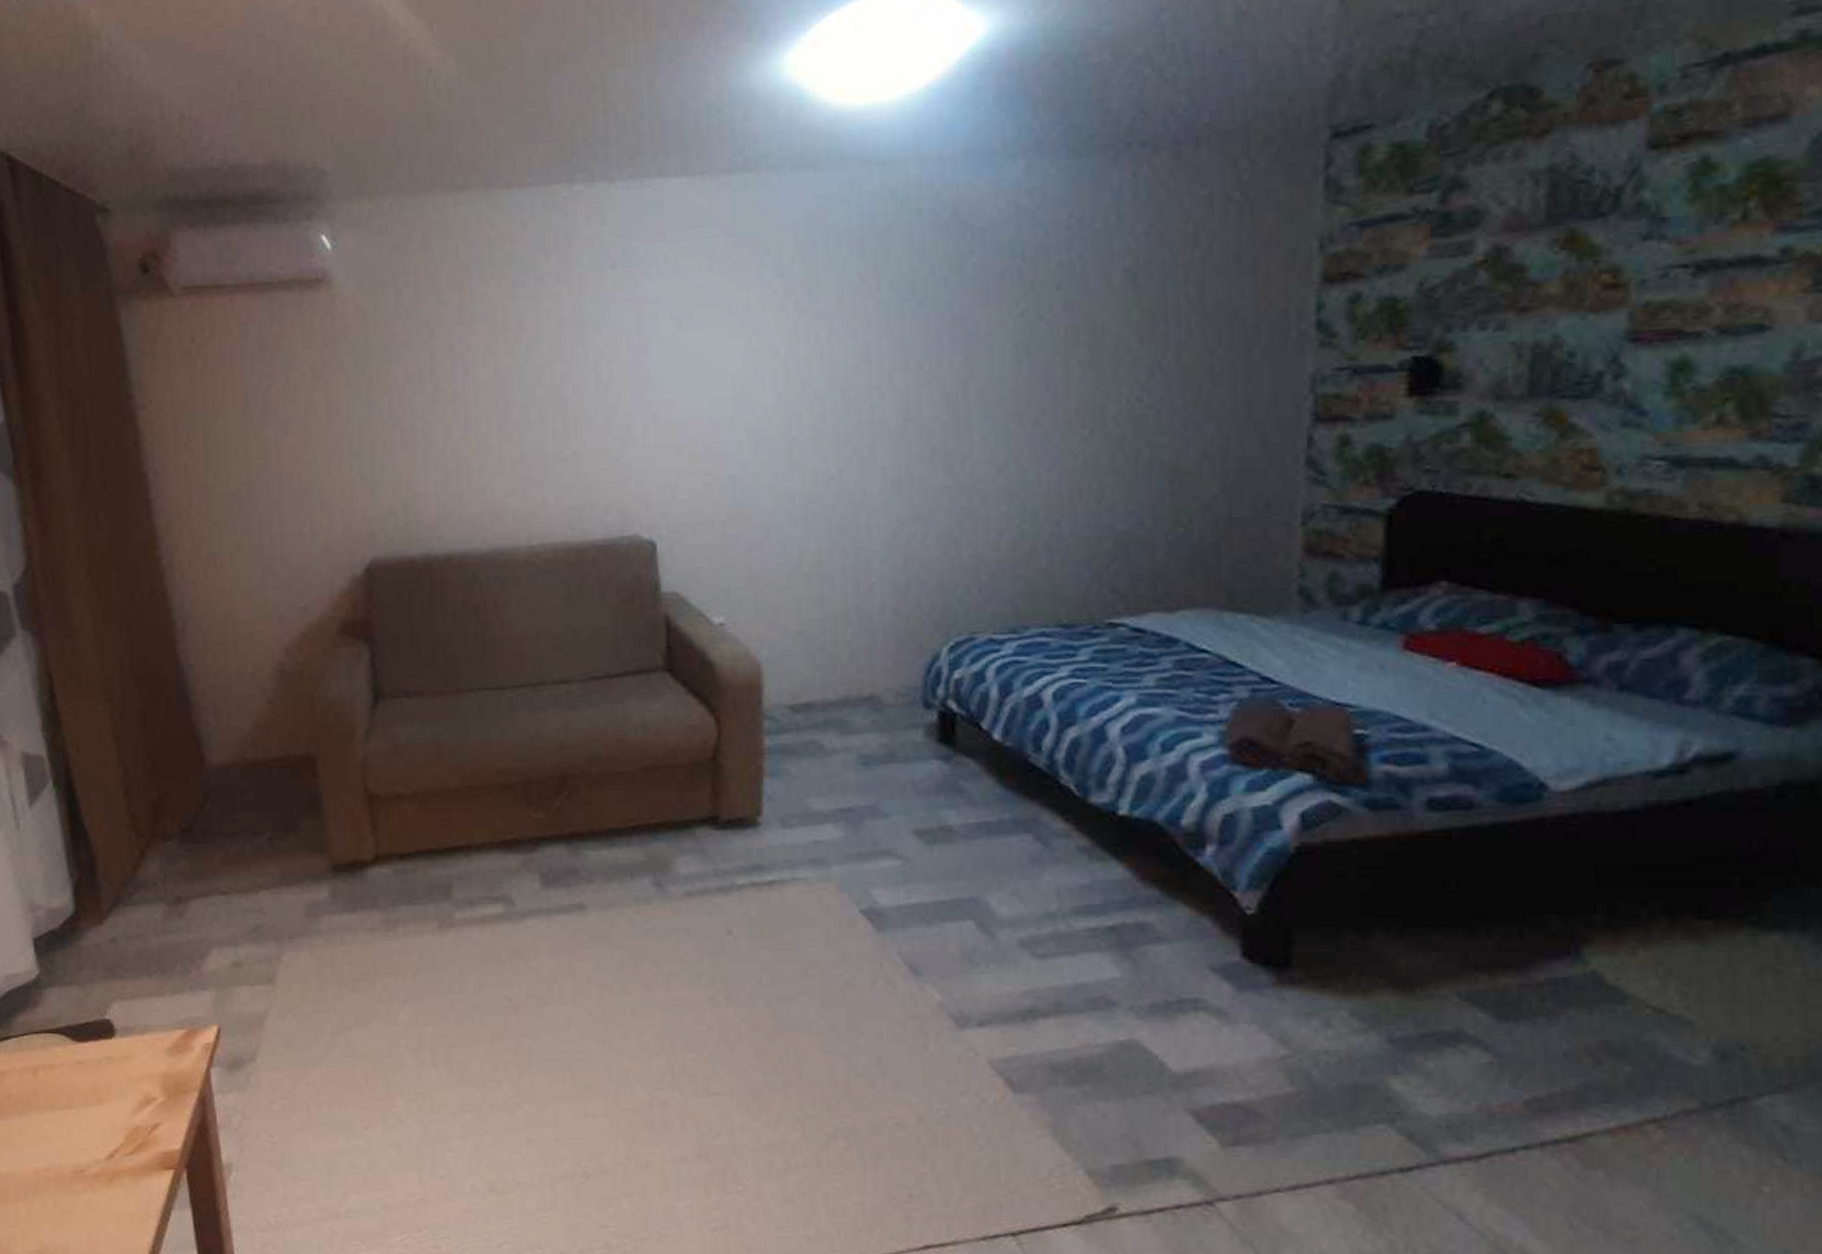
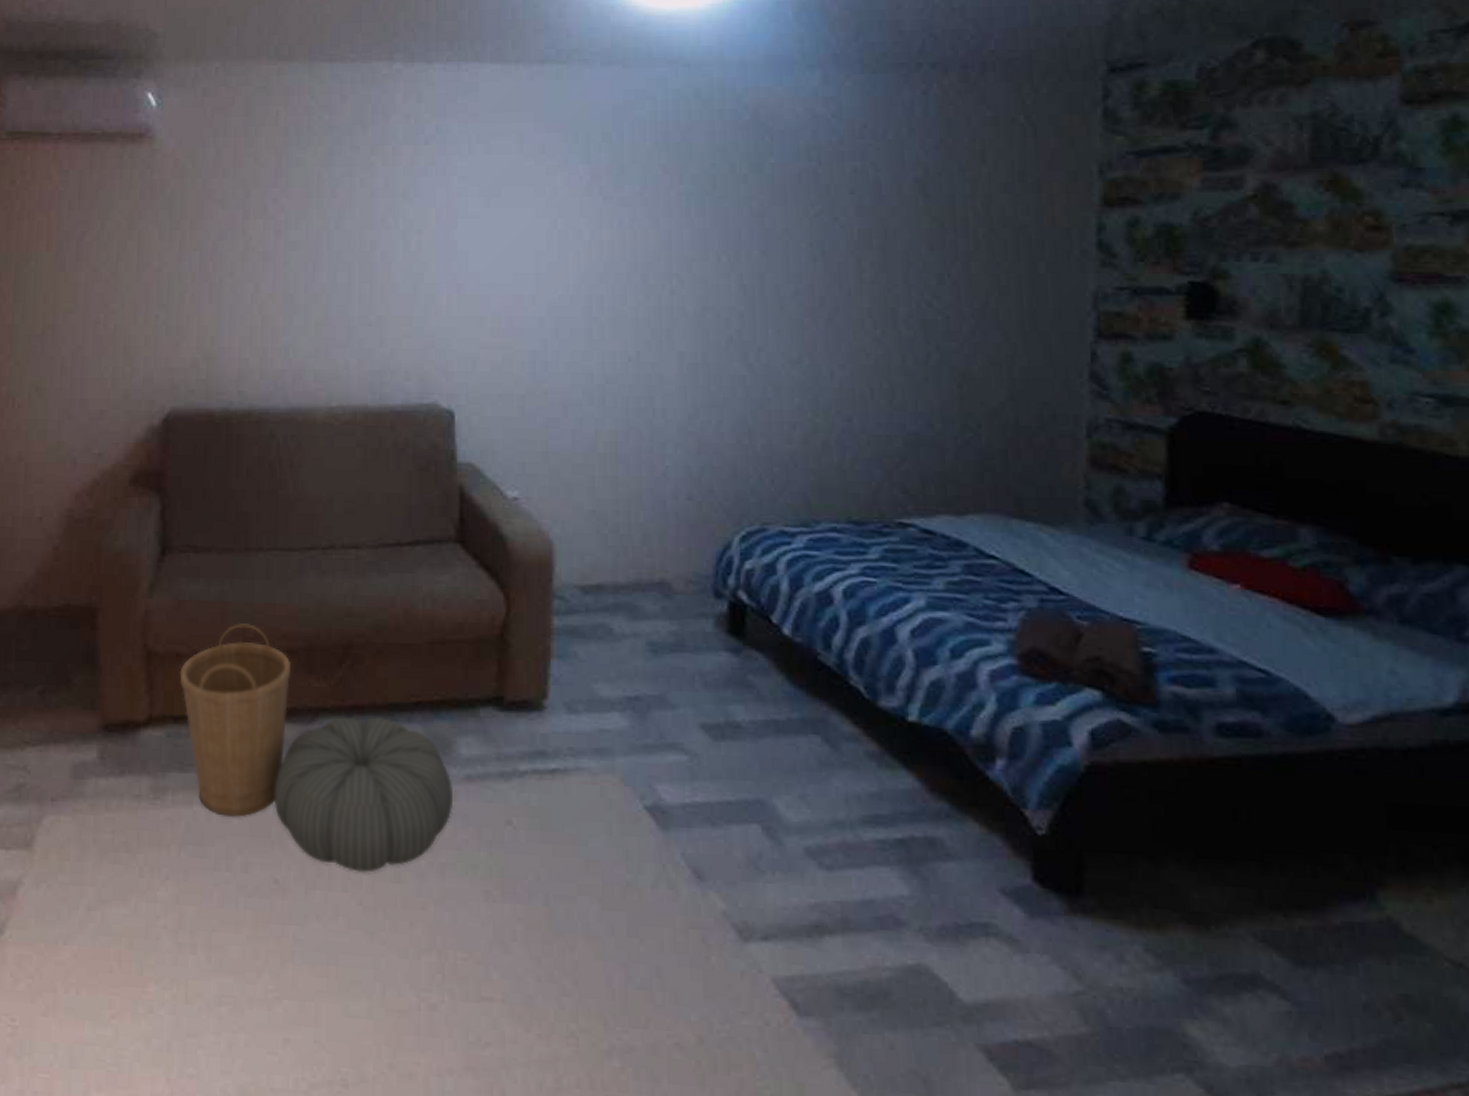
basket: none [401,762,510,943] -> present [179,623,290,817]
pouf: none [501,841,674,987] -> present [273,716,452,873]

